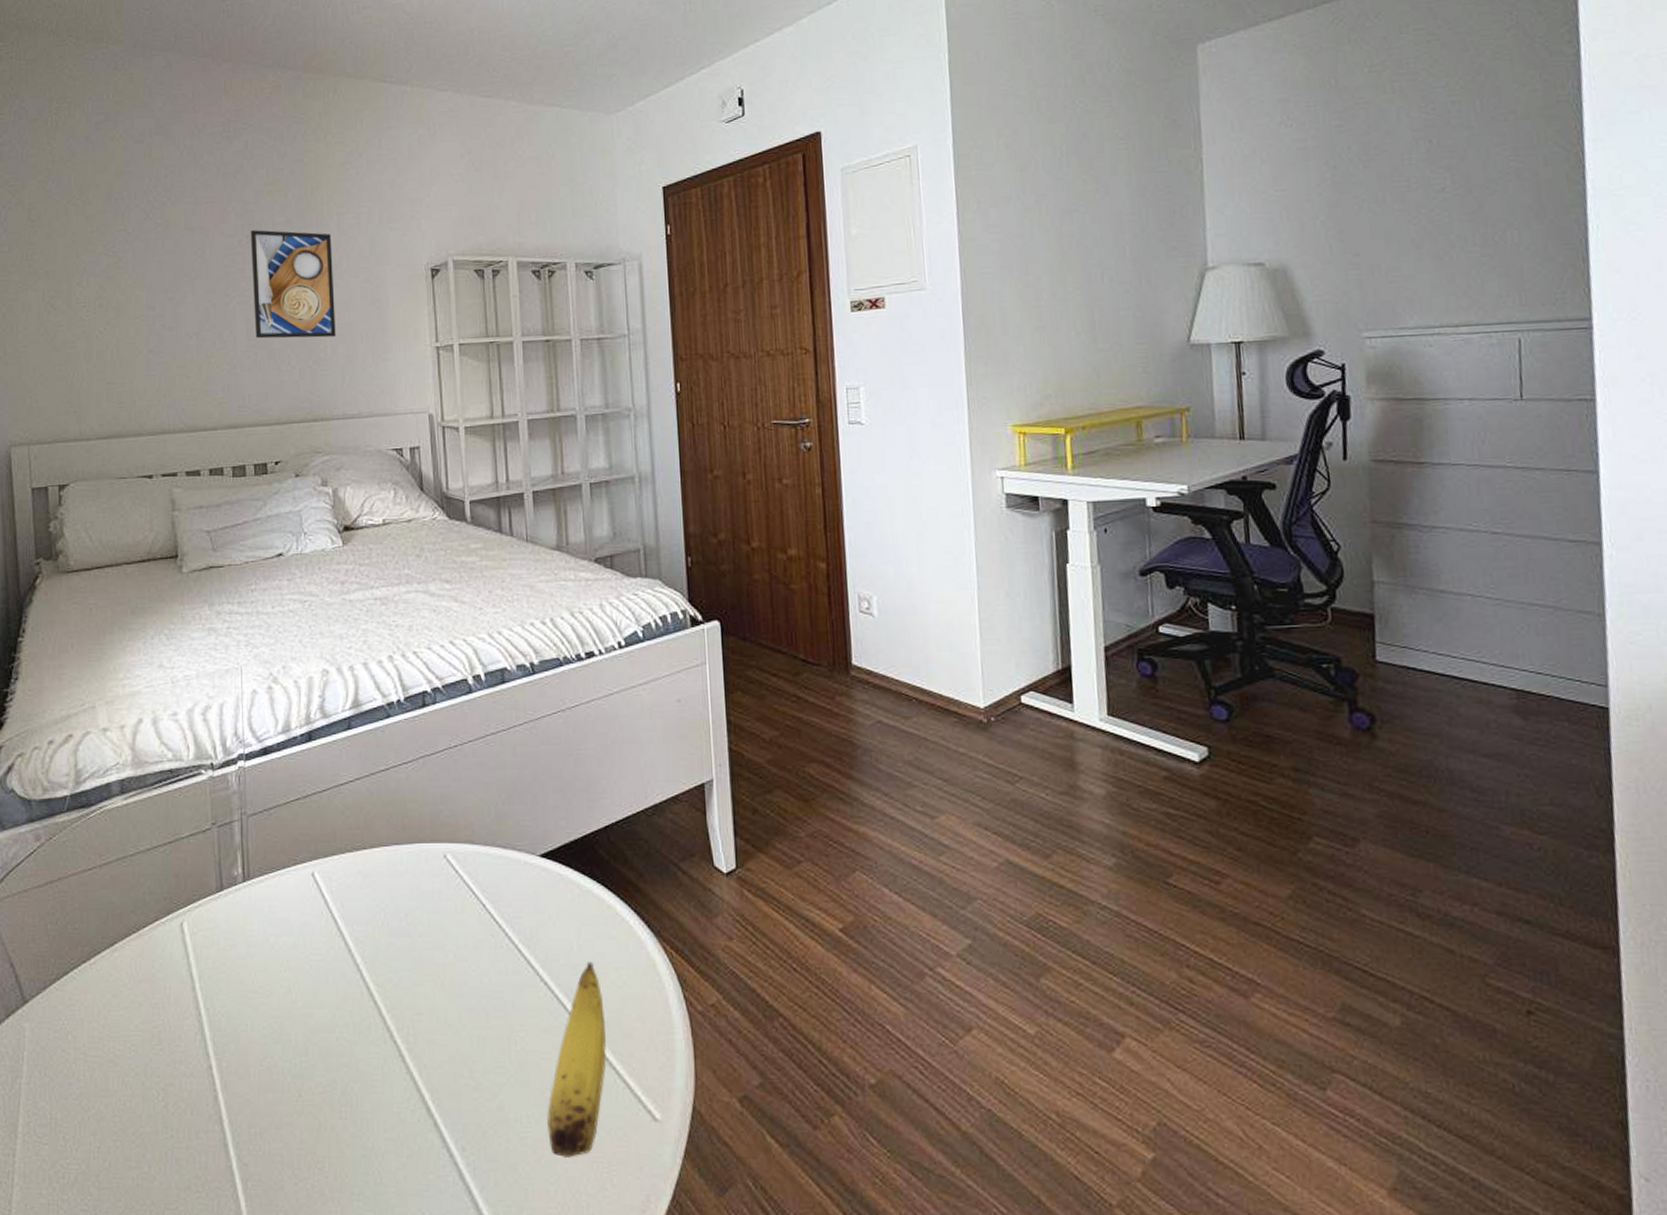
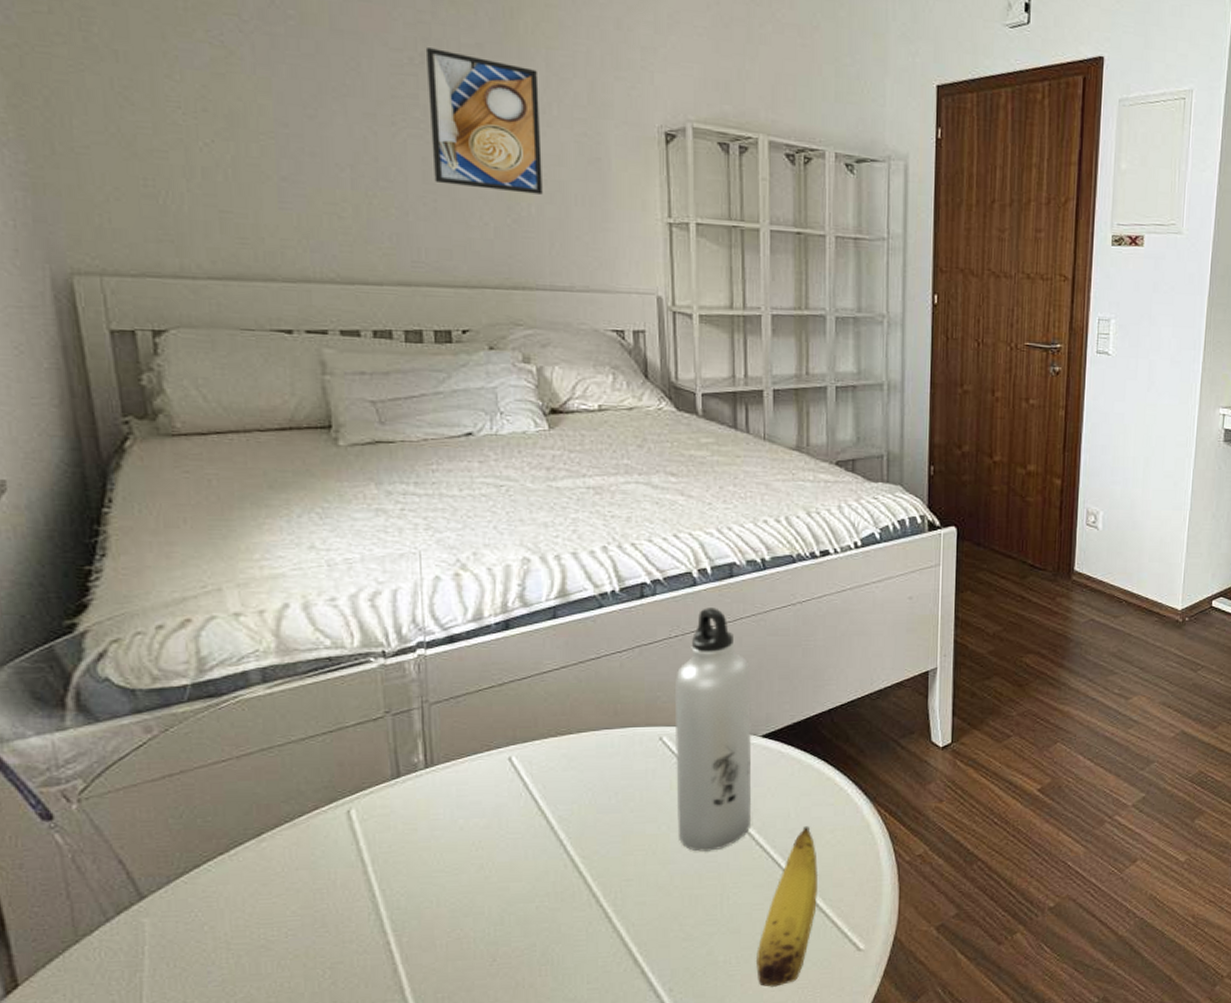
water bottle: none [456,715,534,986] -> present [674,608,752,852]

